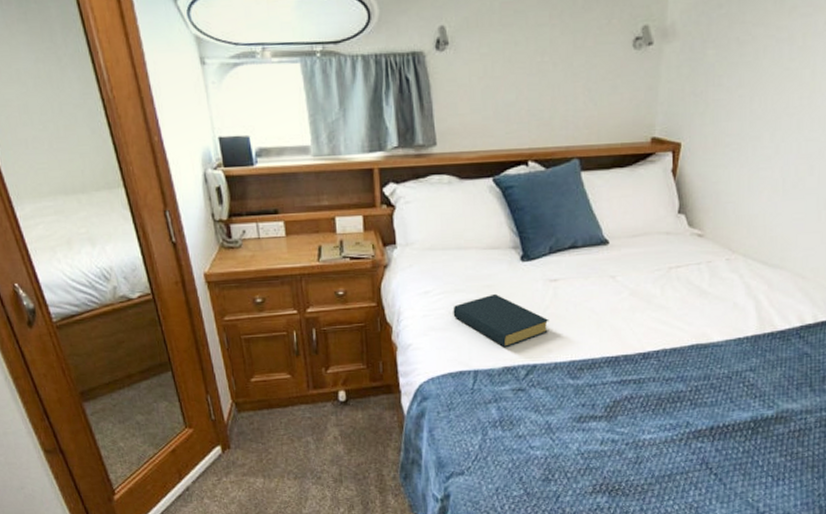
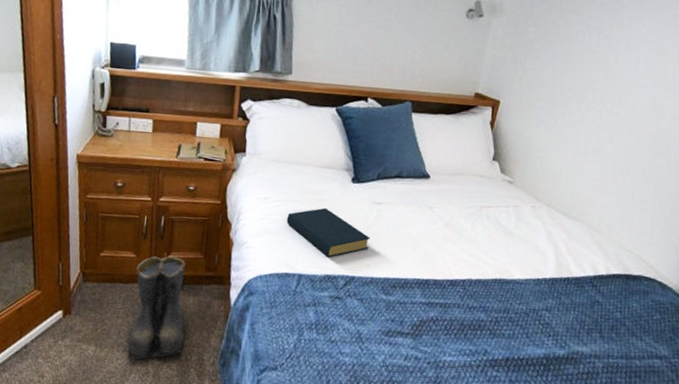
boots: none [293,371,360,485] -> present [128,256,185,360]

